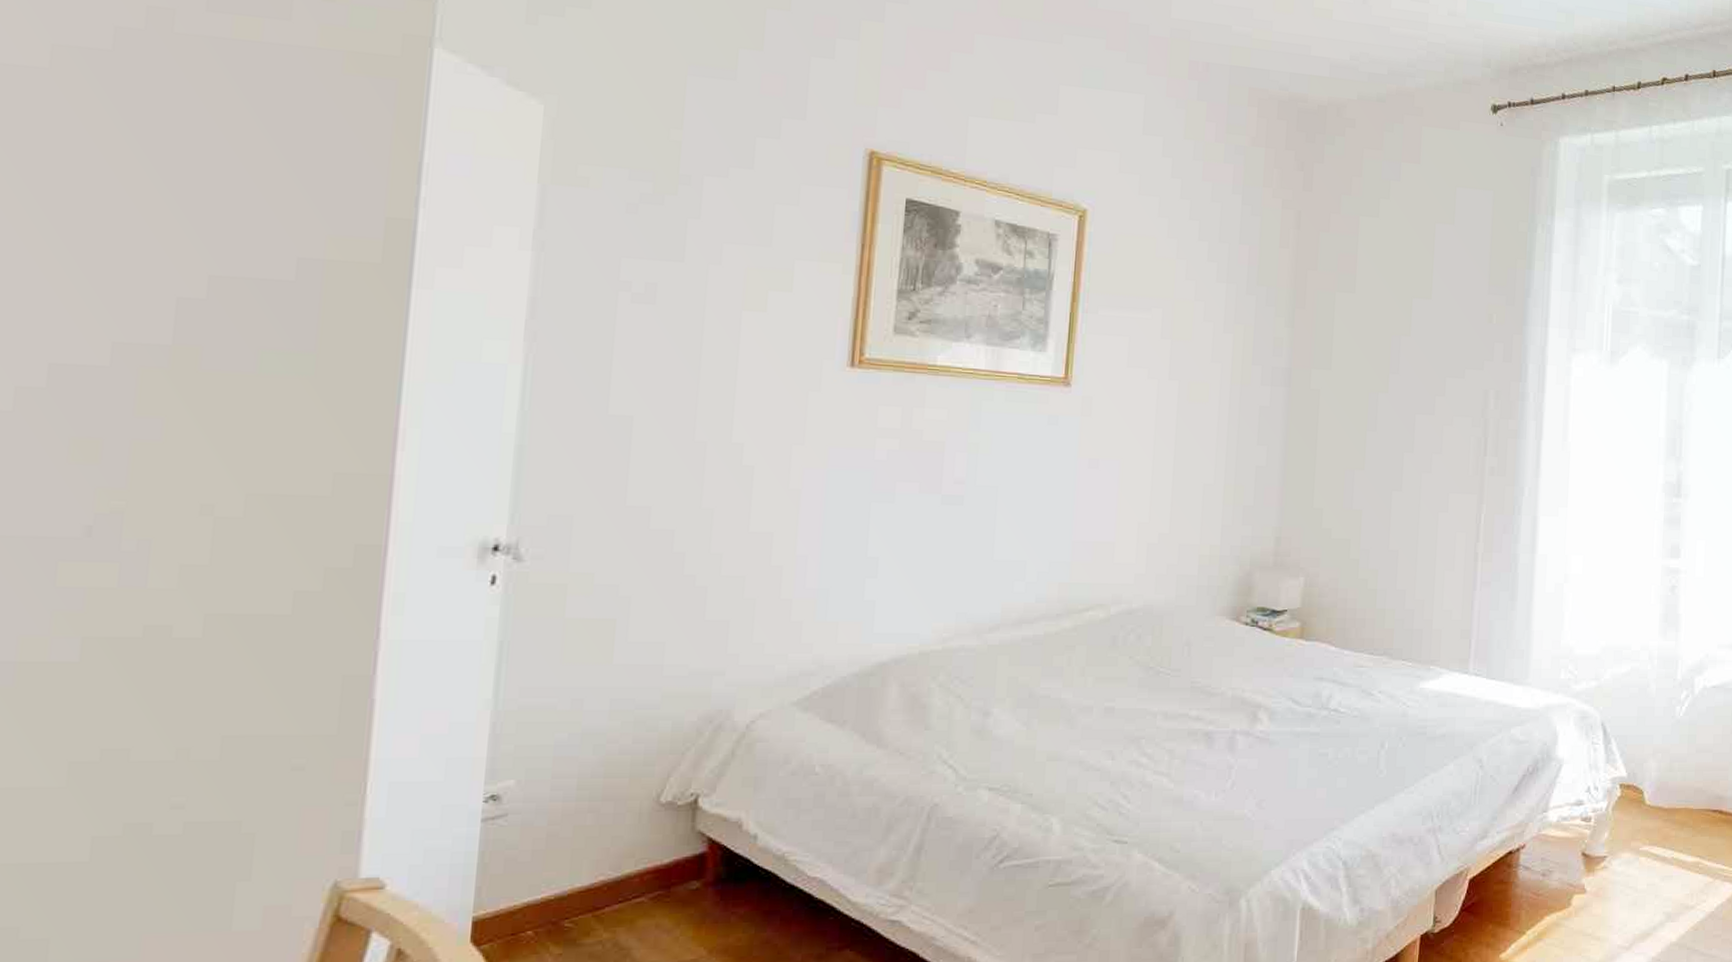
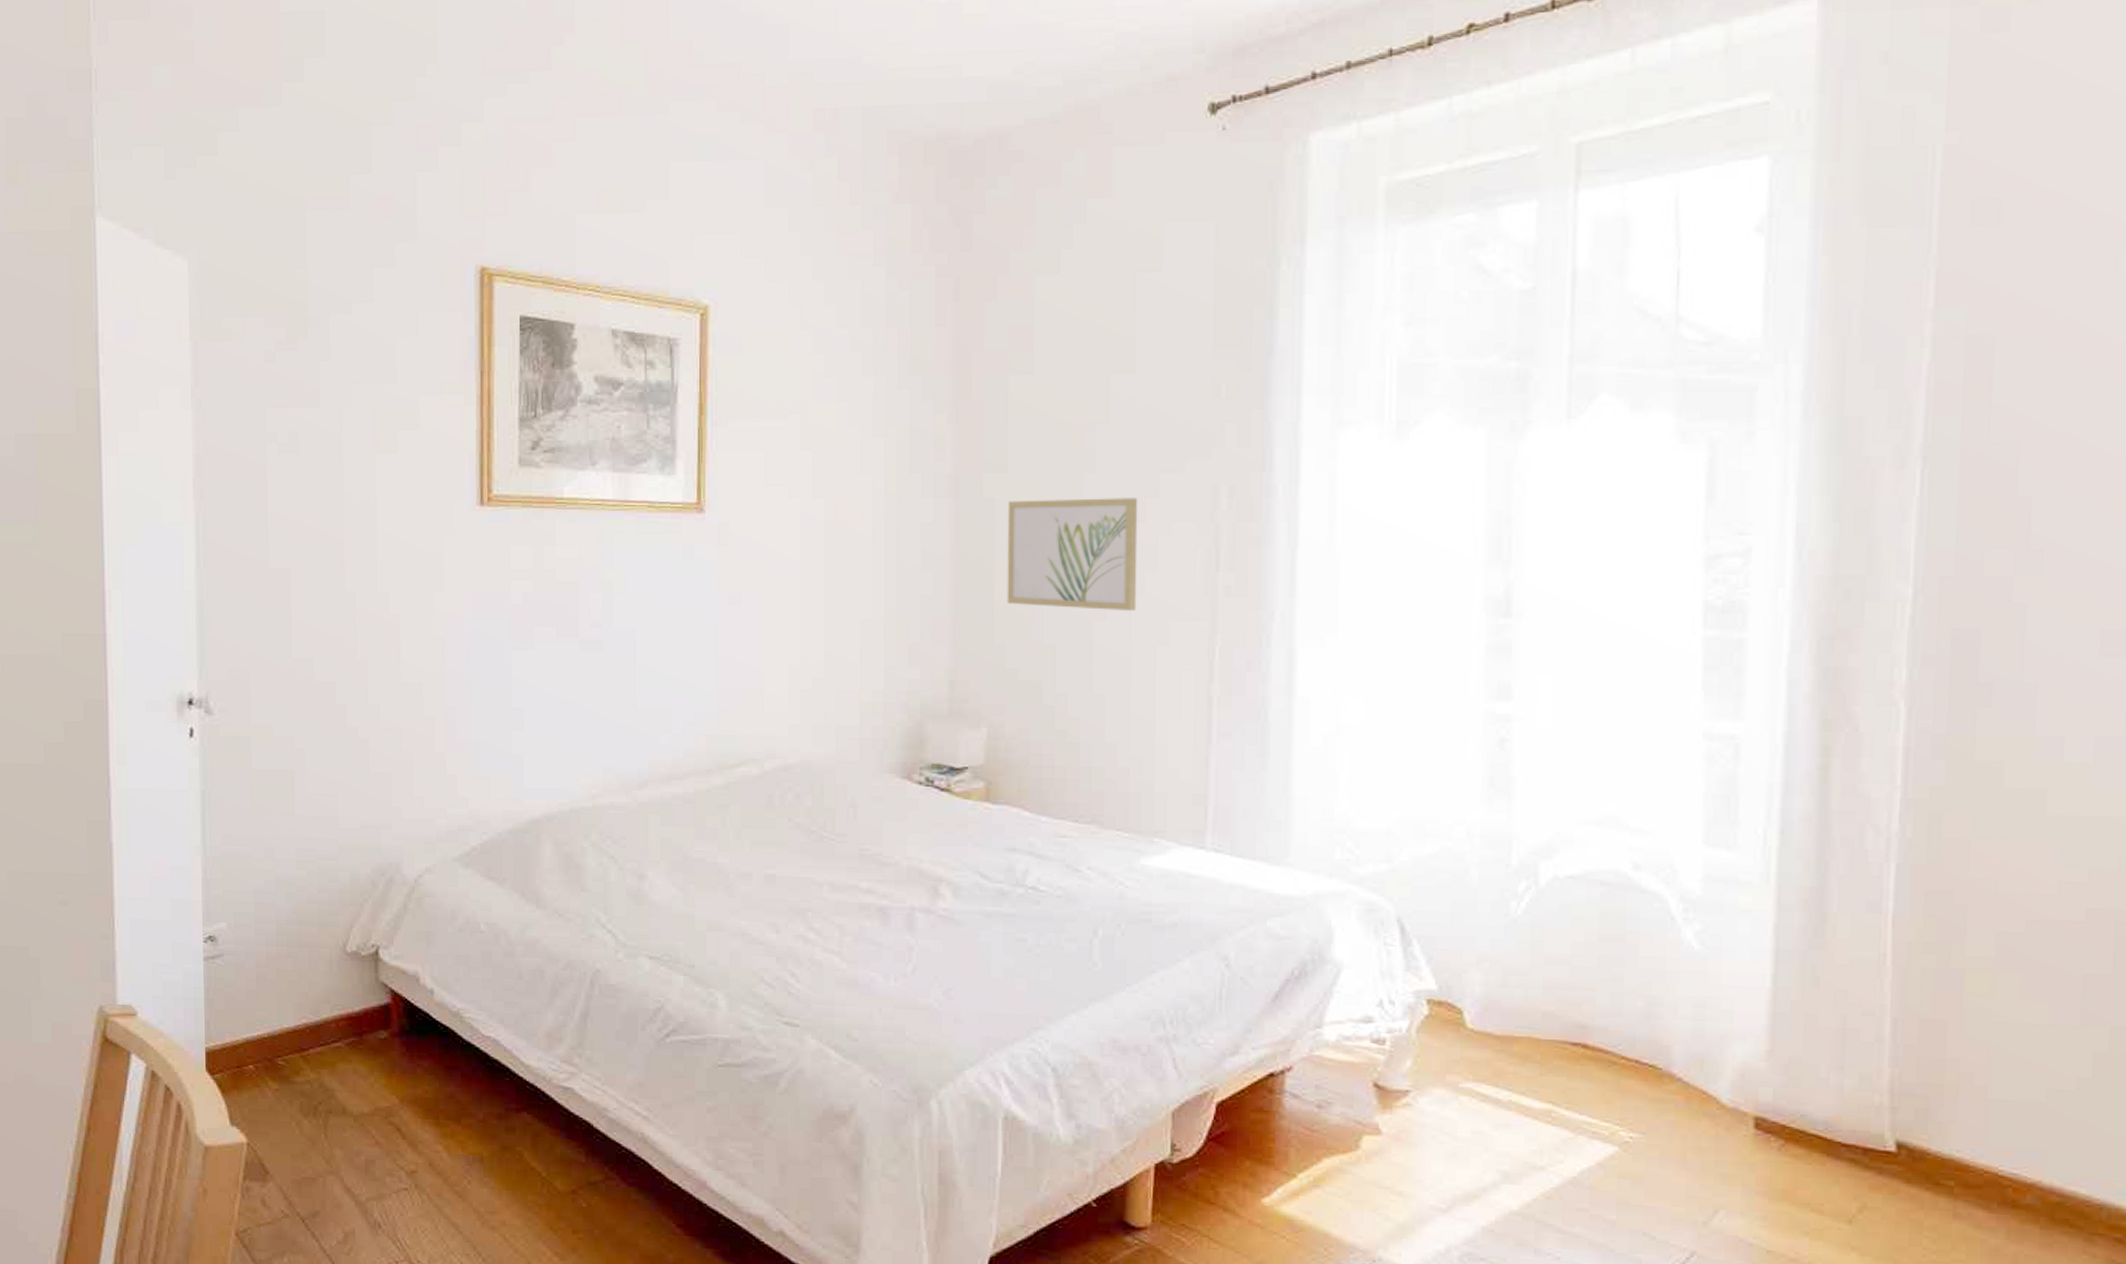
wall art: none [1325,392,1430,485] -> present [1007,498,1138,612]

